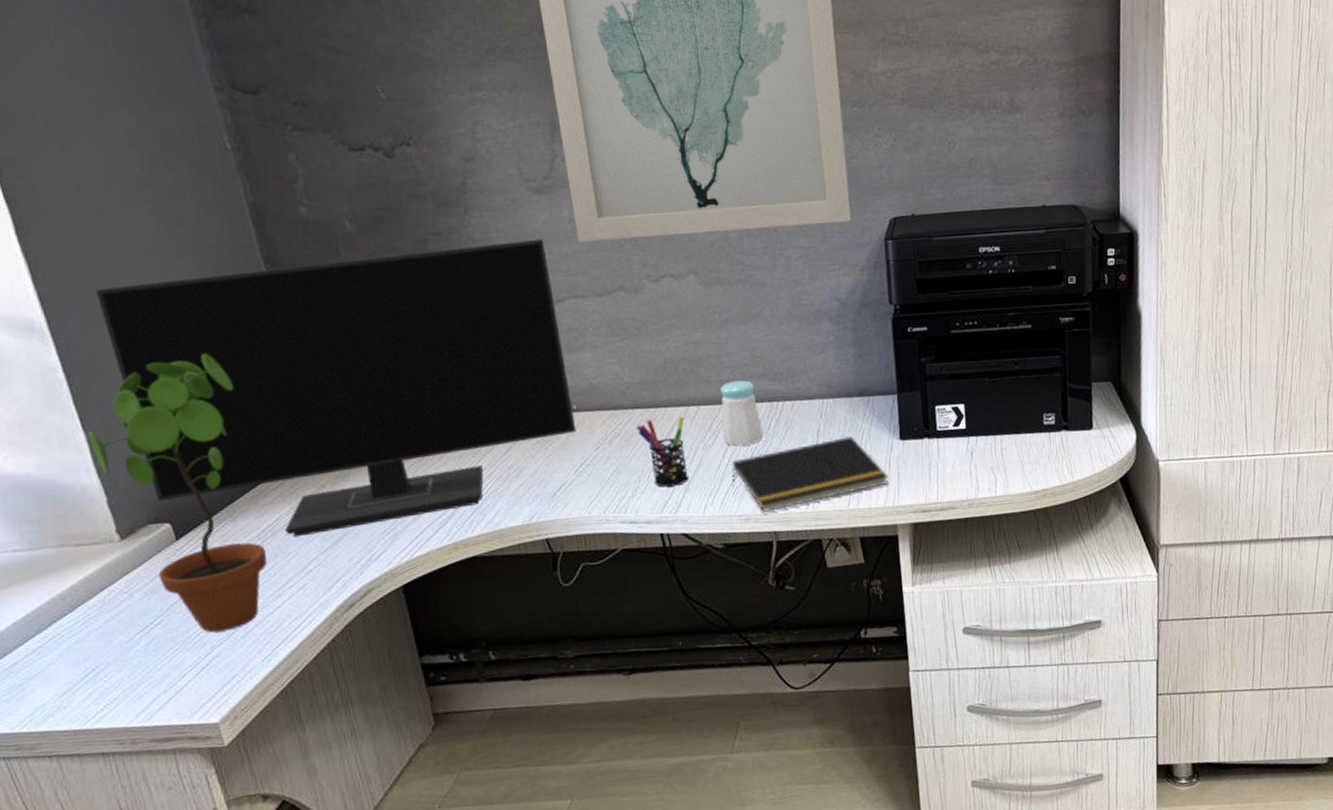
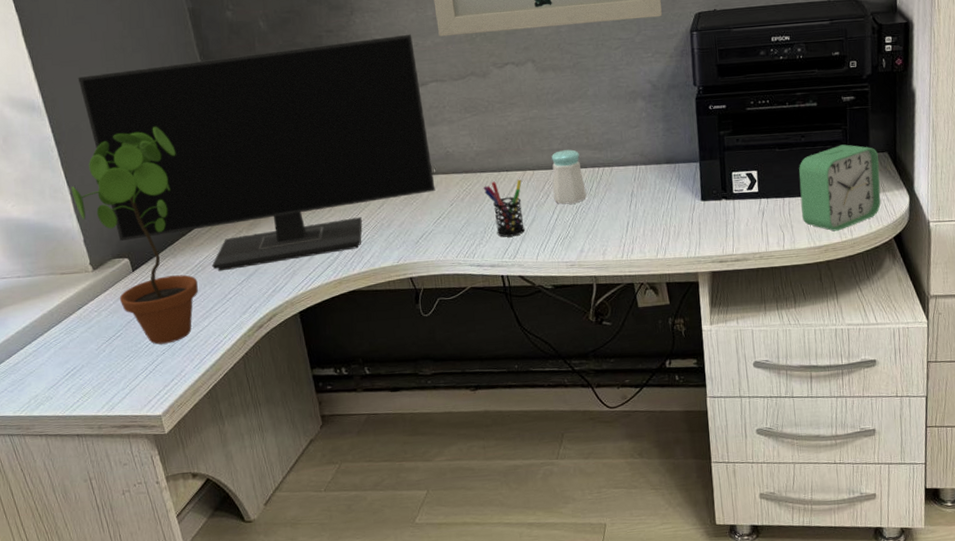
notepad: present [731,437,889,512] -> none [560,197,691,259]
alarm clock: none [1012,373,1105,474] -> present [799,144,881,232]

